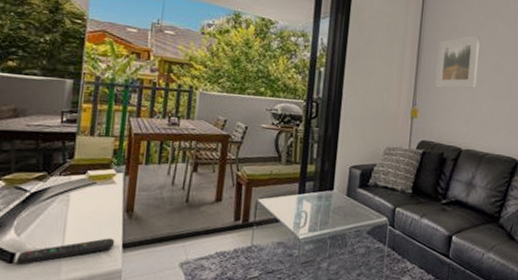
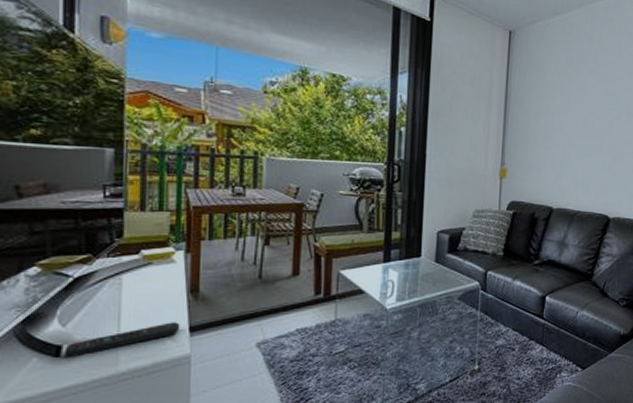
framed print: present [435,35,480,89] -> none [524,89,569,146]

